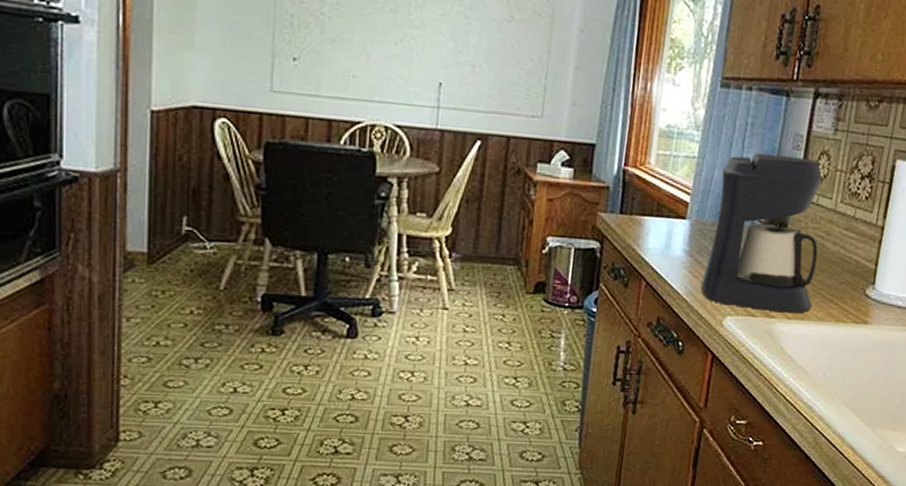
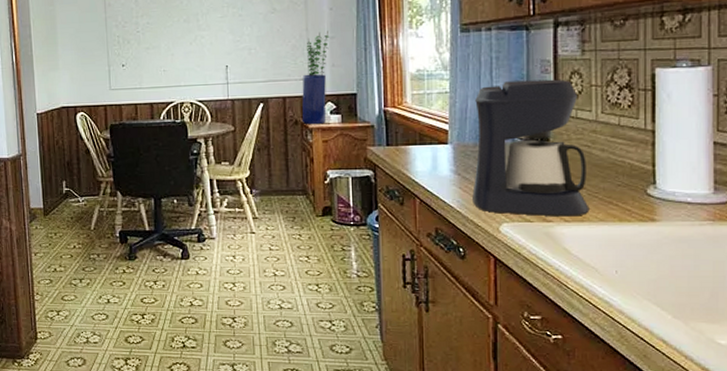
vase: none [526,57,575,178] -> present [301,30,330,125]

